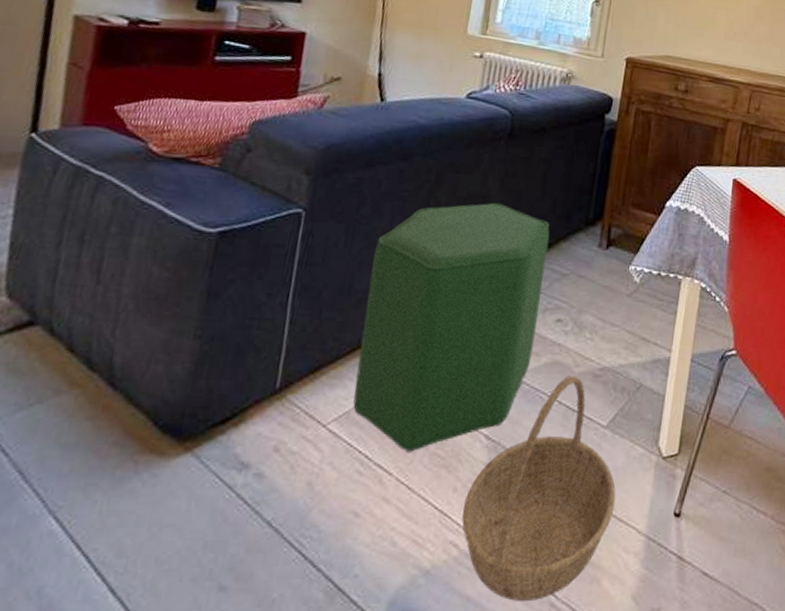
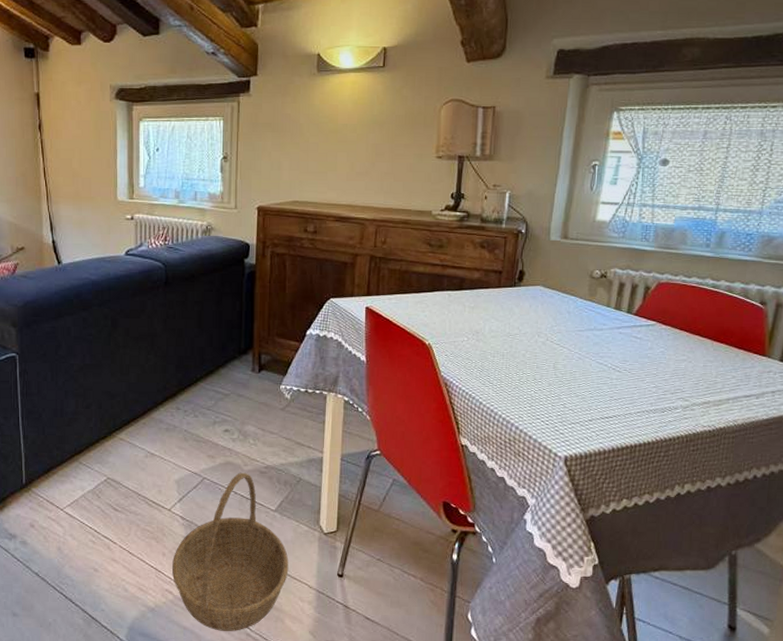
ottoman: present [353,202,550,454] -> none [75,339,210,529]

